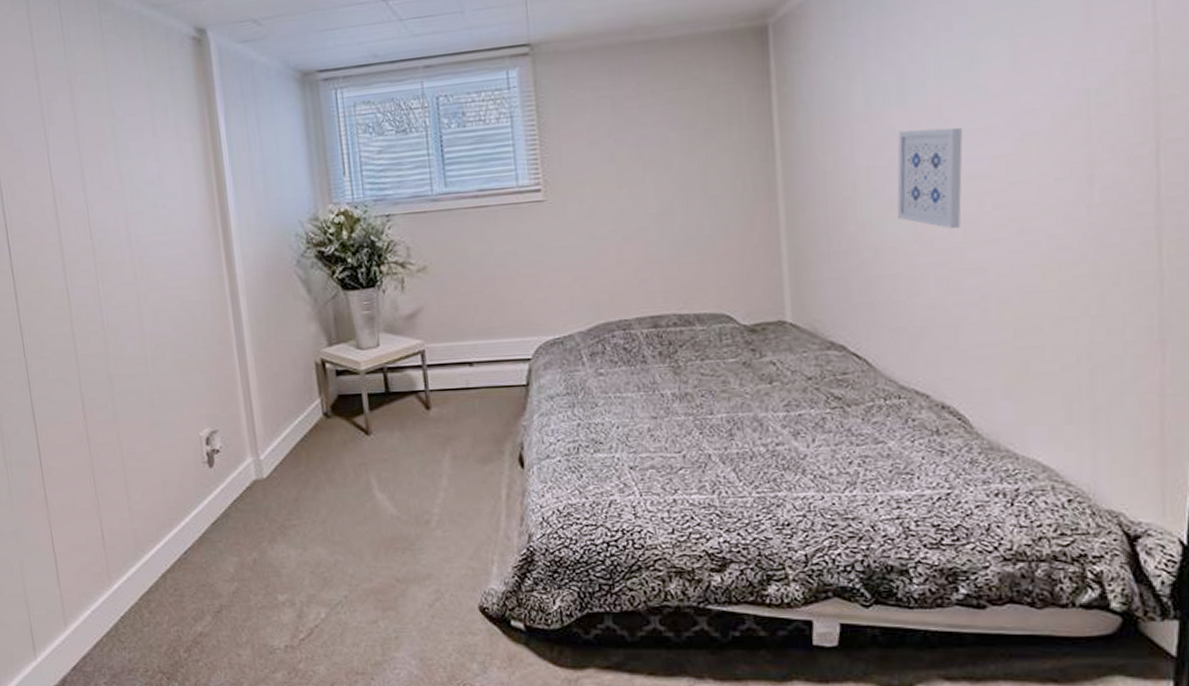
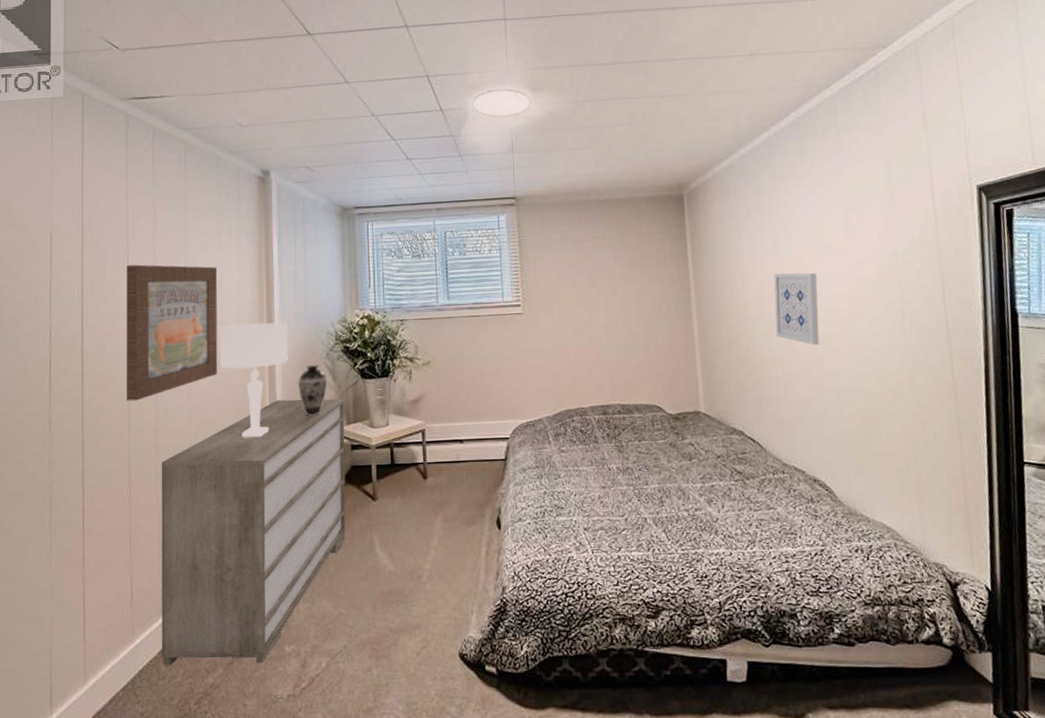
wall art: none [47,157,170,324] -> present [126,264,218,401]
dresser: none [117,315,337,612] -> present [161,398,346,665]
table lamp: none [167,224,251,363] -> present [220,322,288,437]
decorative vase: none [265,275,301,336] -> present [298,365,328,416]

